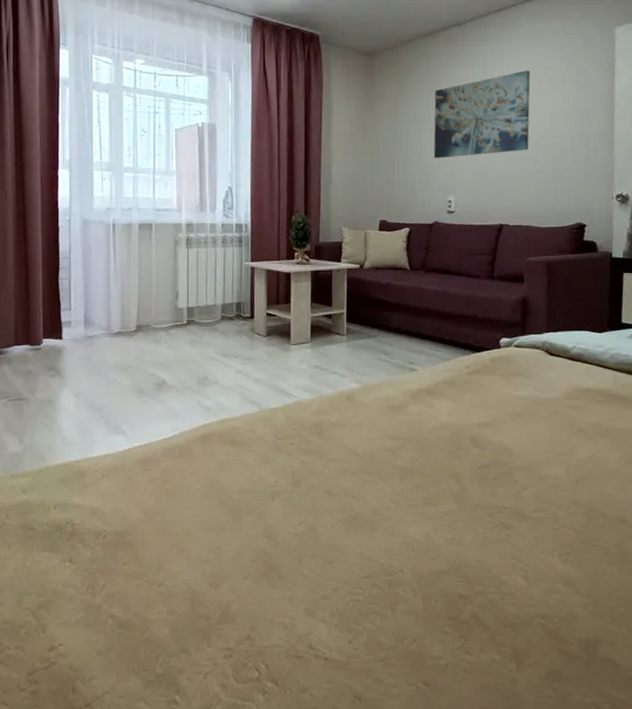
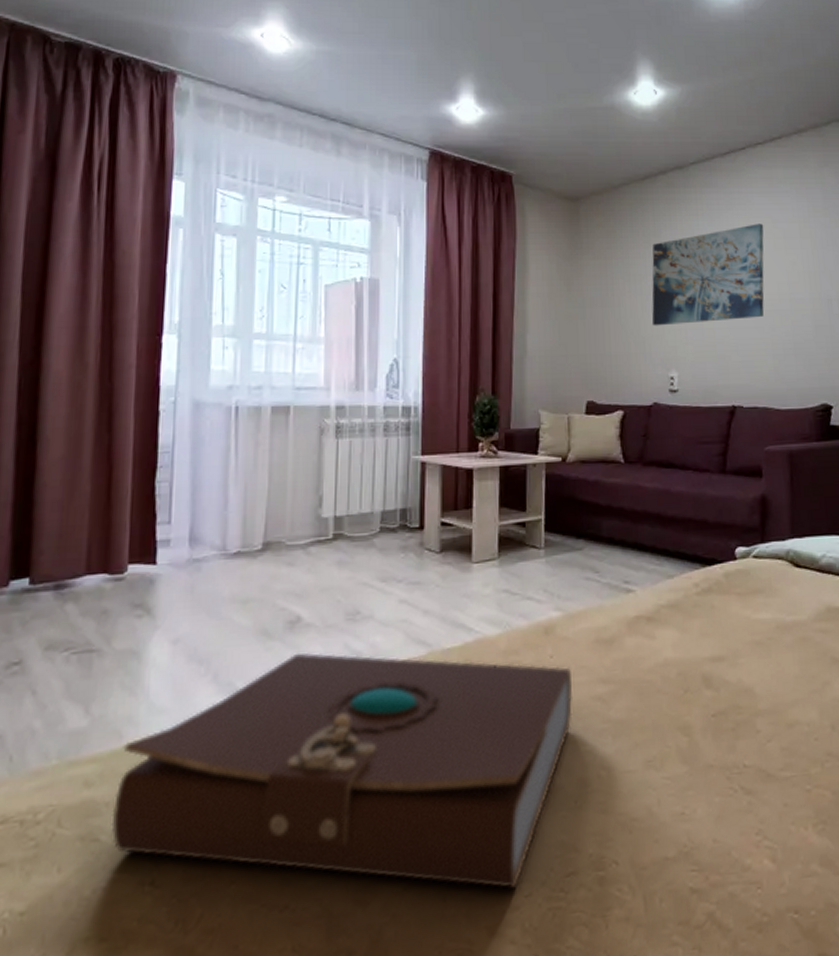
book: none [41,406,368,583] -> present [111,652,573,888]

